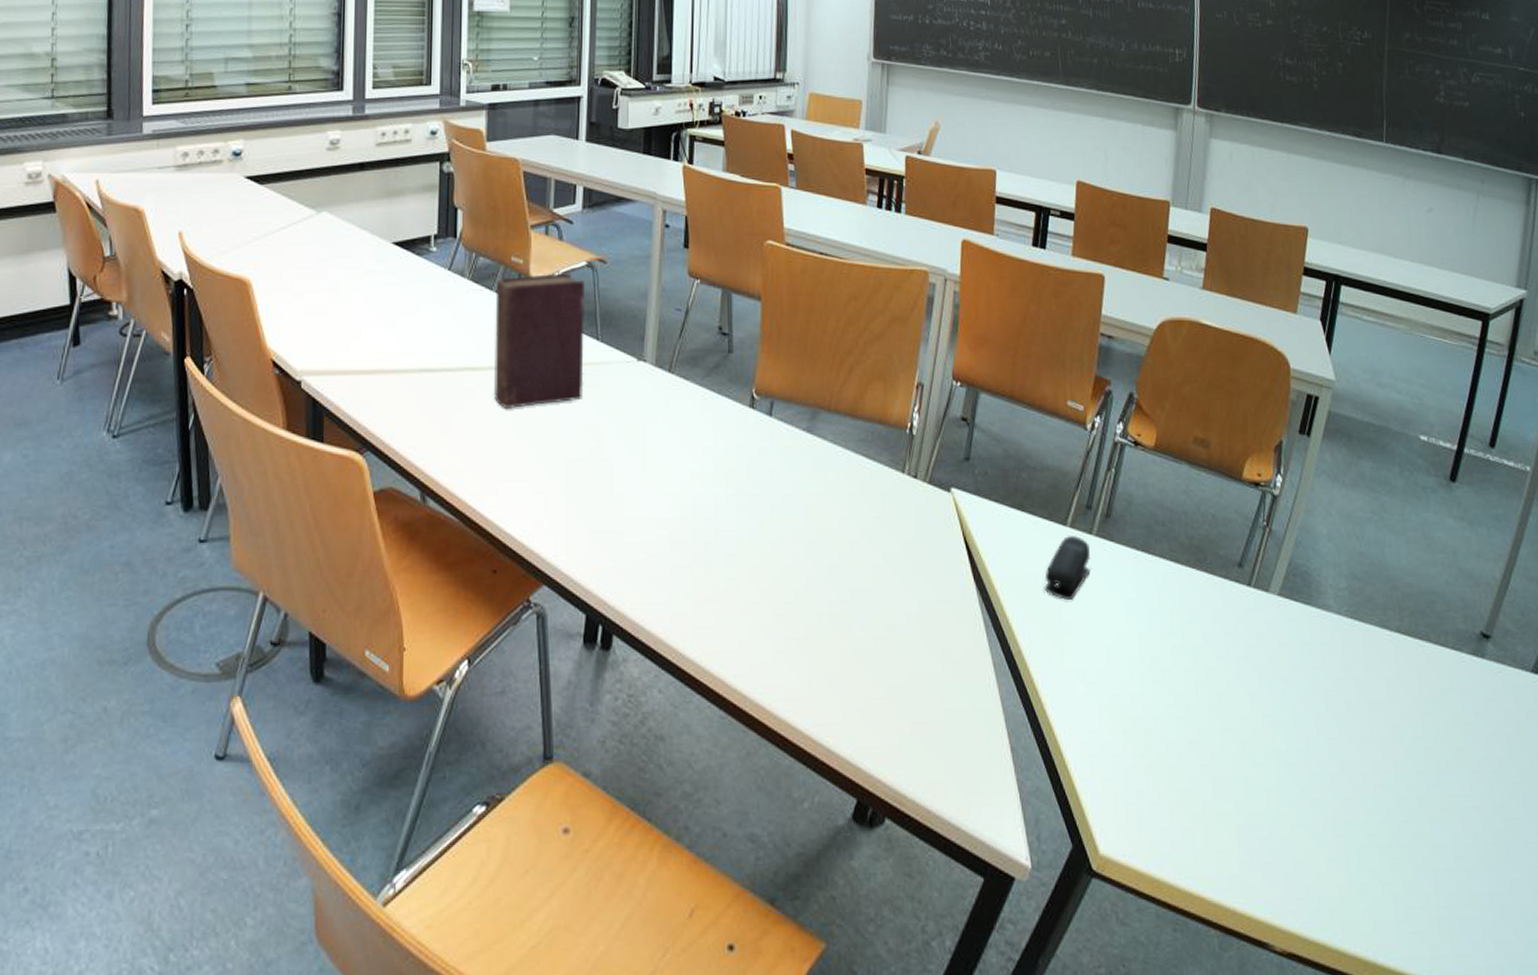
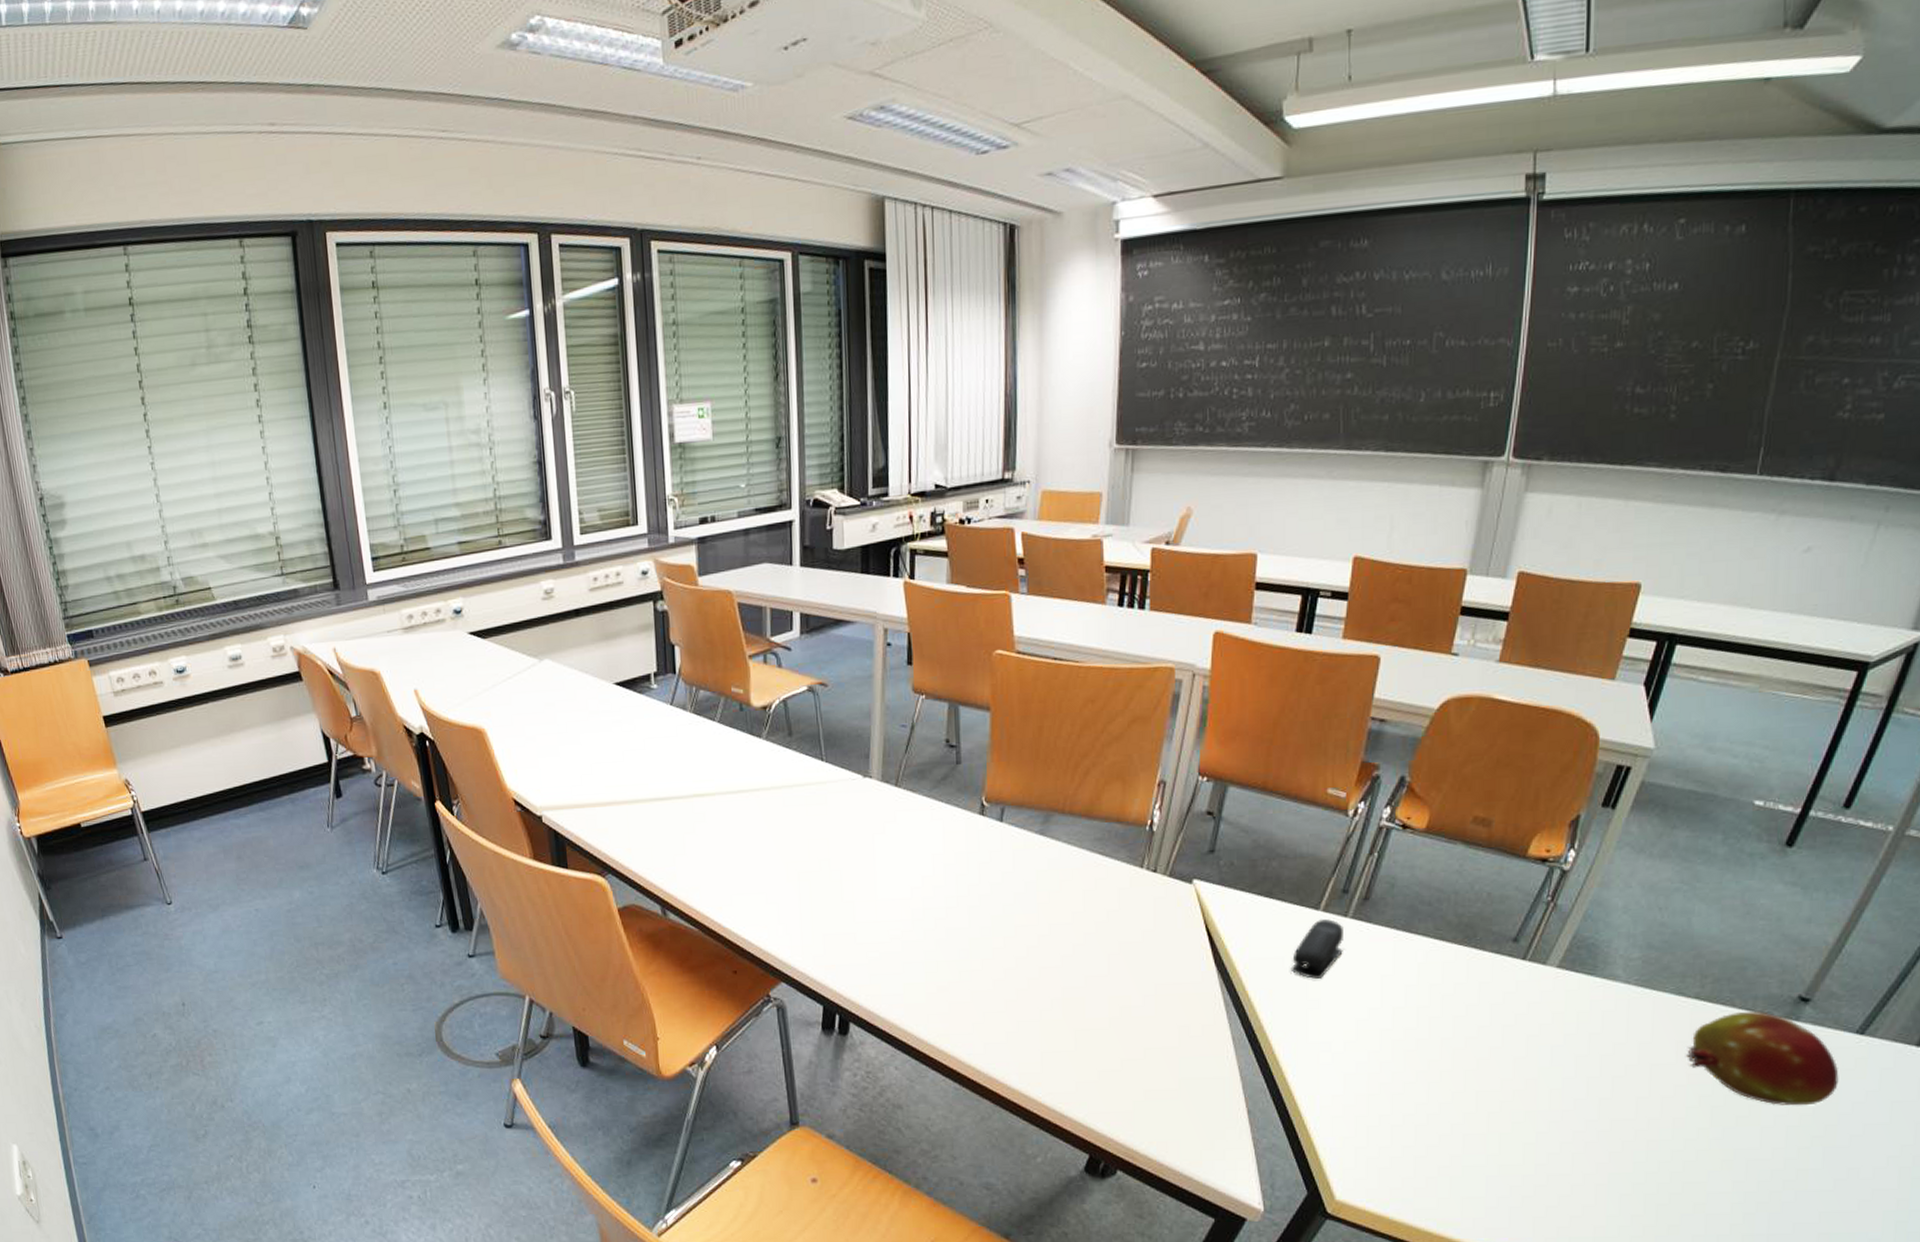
book: present [494,273,586,408] -> none [717,699,811,829]
fruit: none [1396,646,1526,749] -> present [1685,1011,1839,1106]

